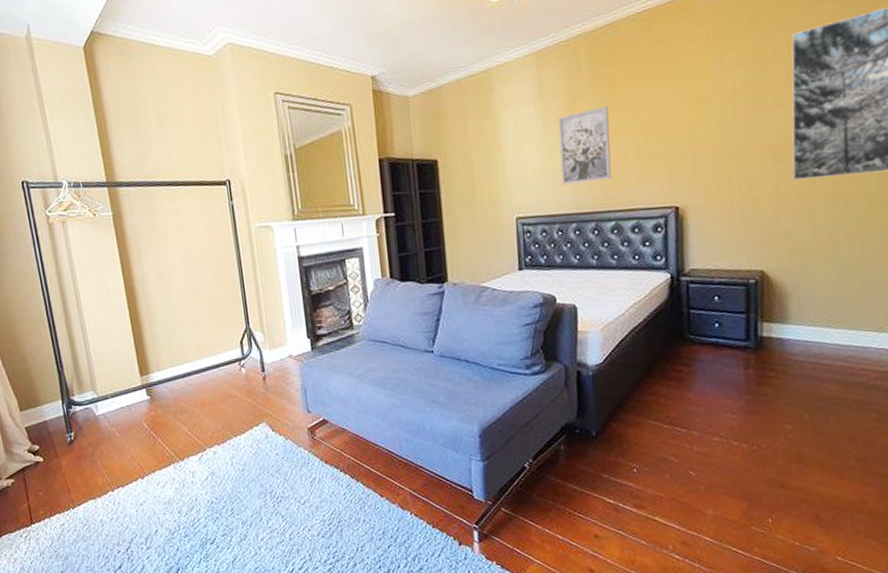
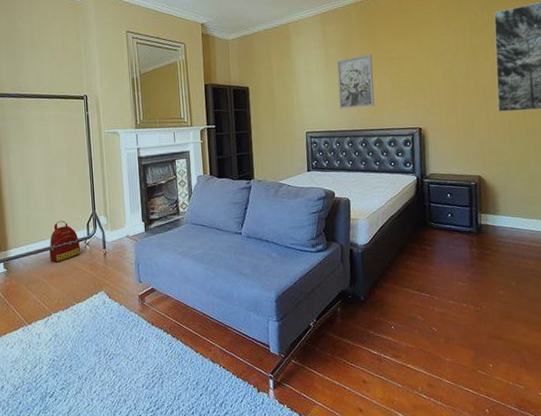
backpack: none [197,338,235,389] -> present [49,220,81,263]

